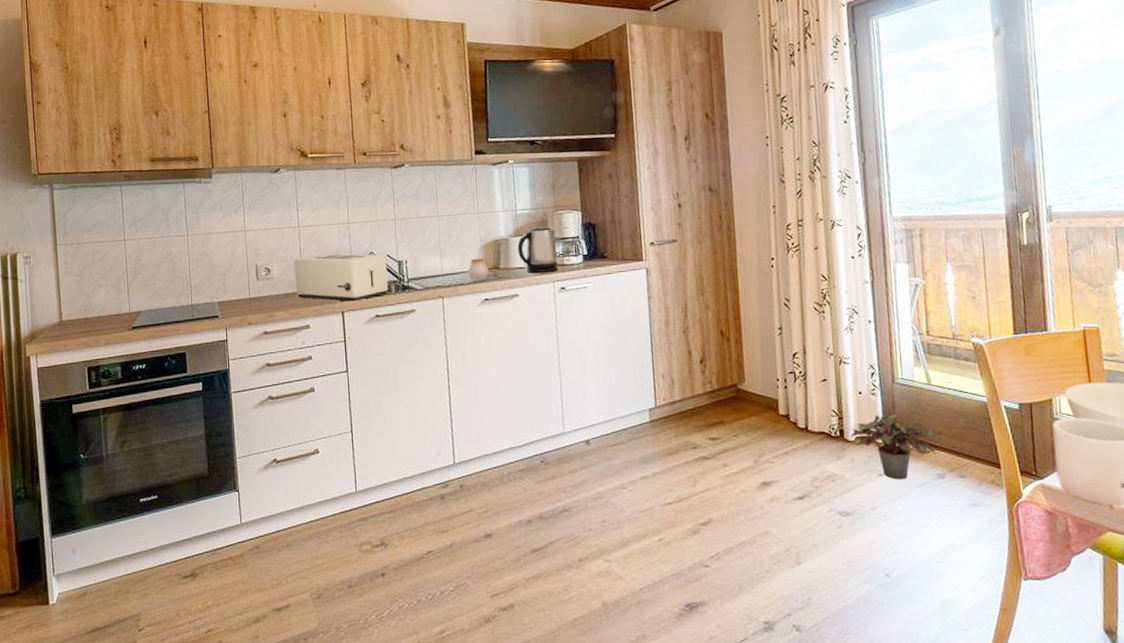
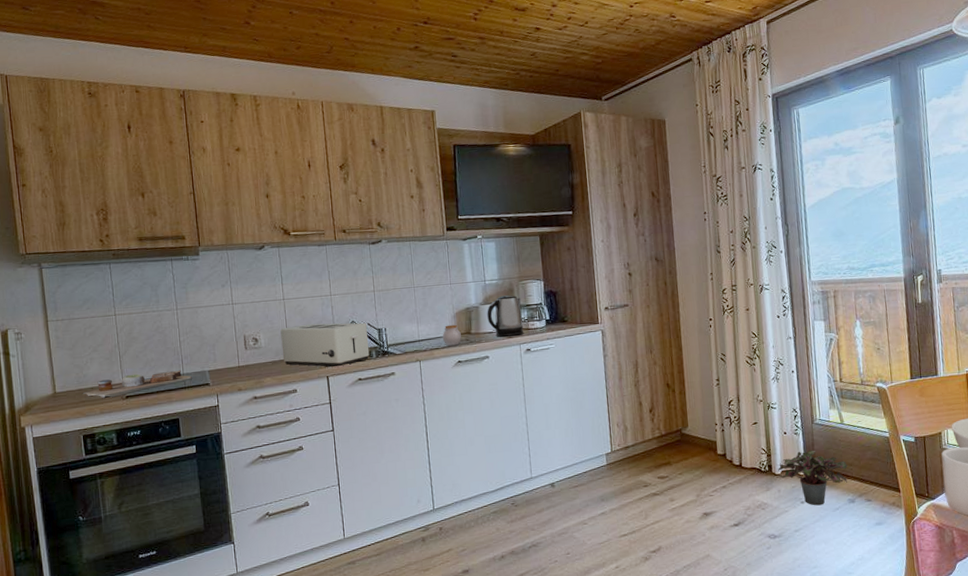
cutting board: none [88,300,202,329] -> present [82,370,193,399]

